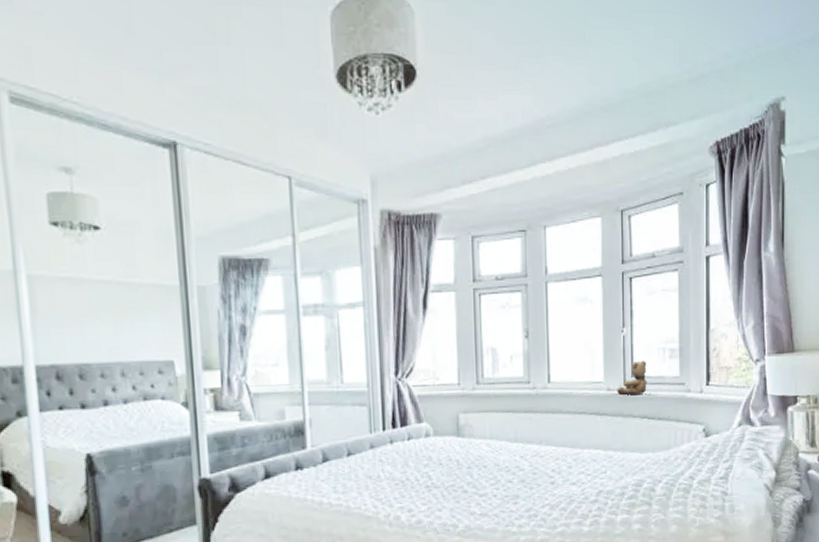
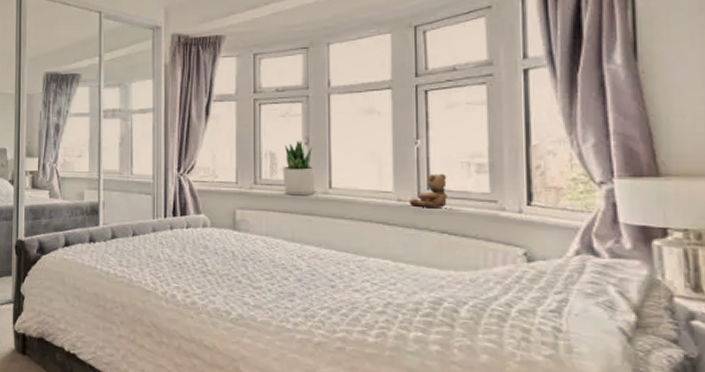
planter: none [504,333,535,394] -> present [283,140,315,196]

